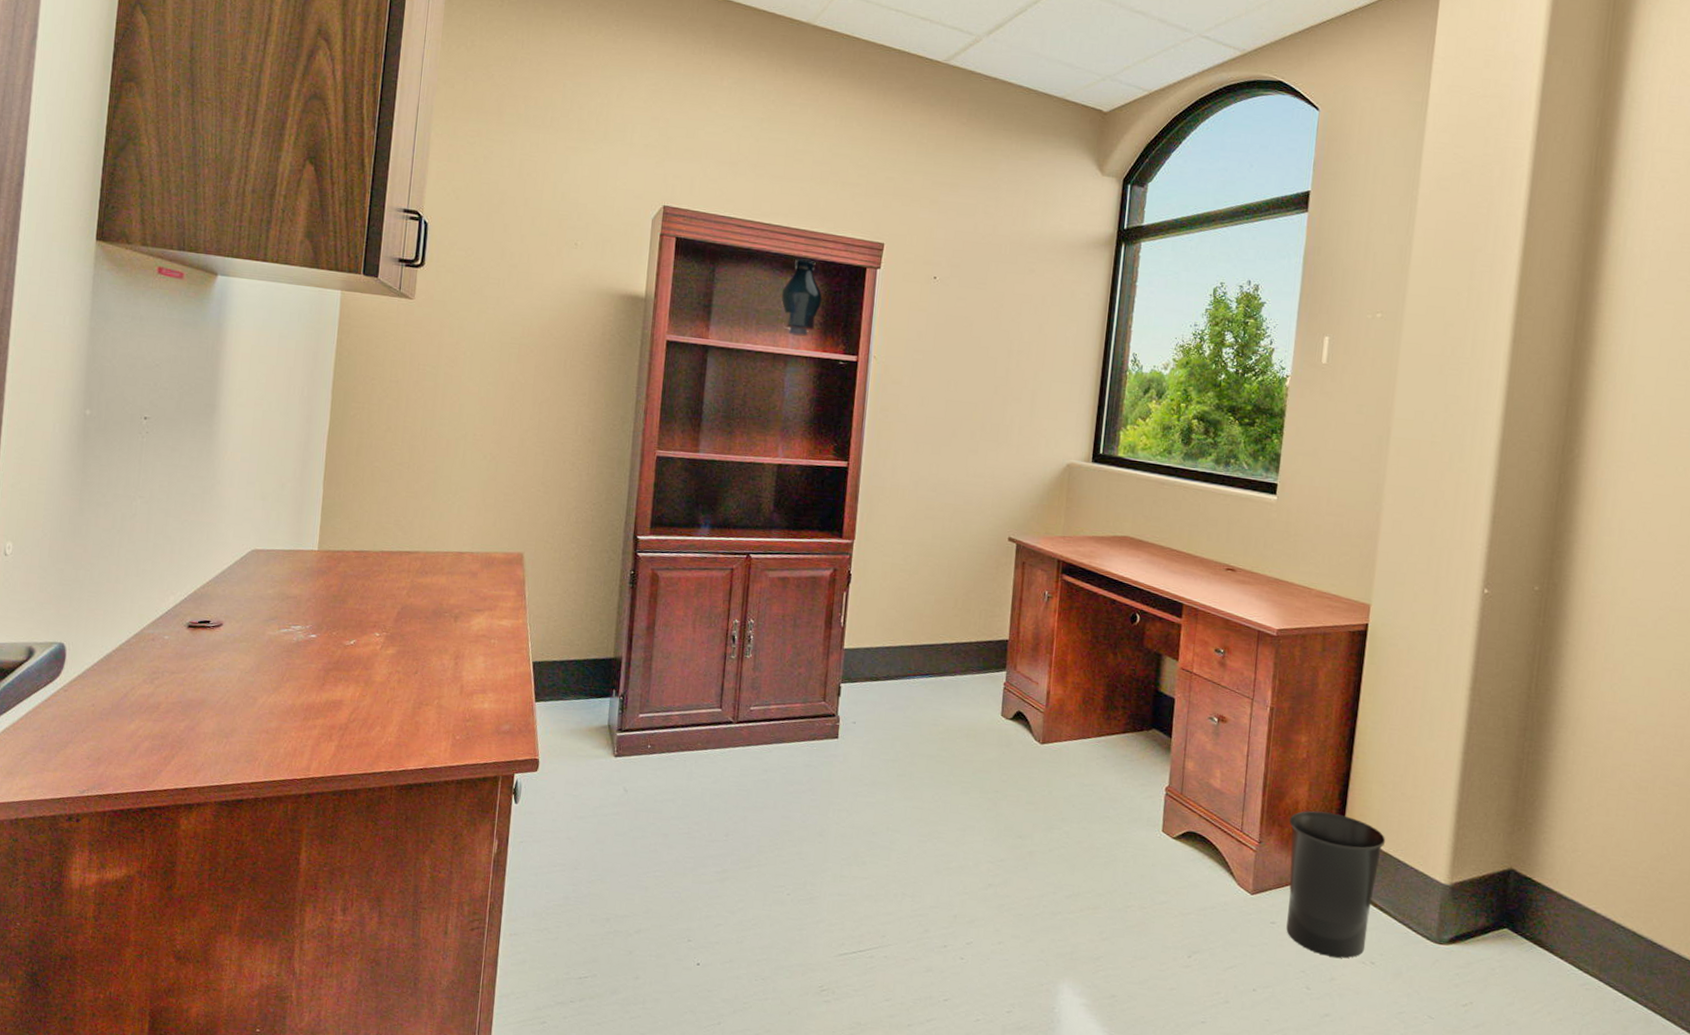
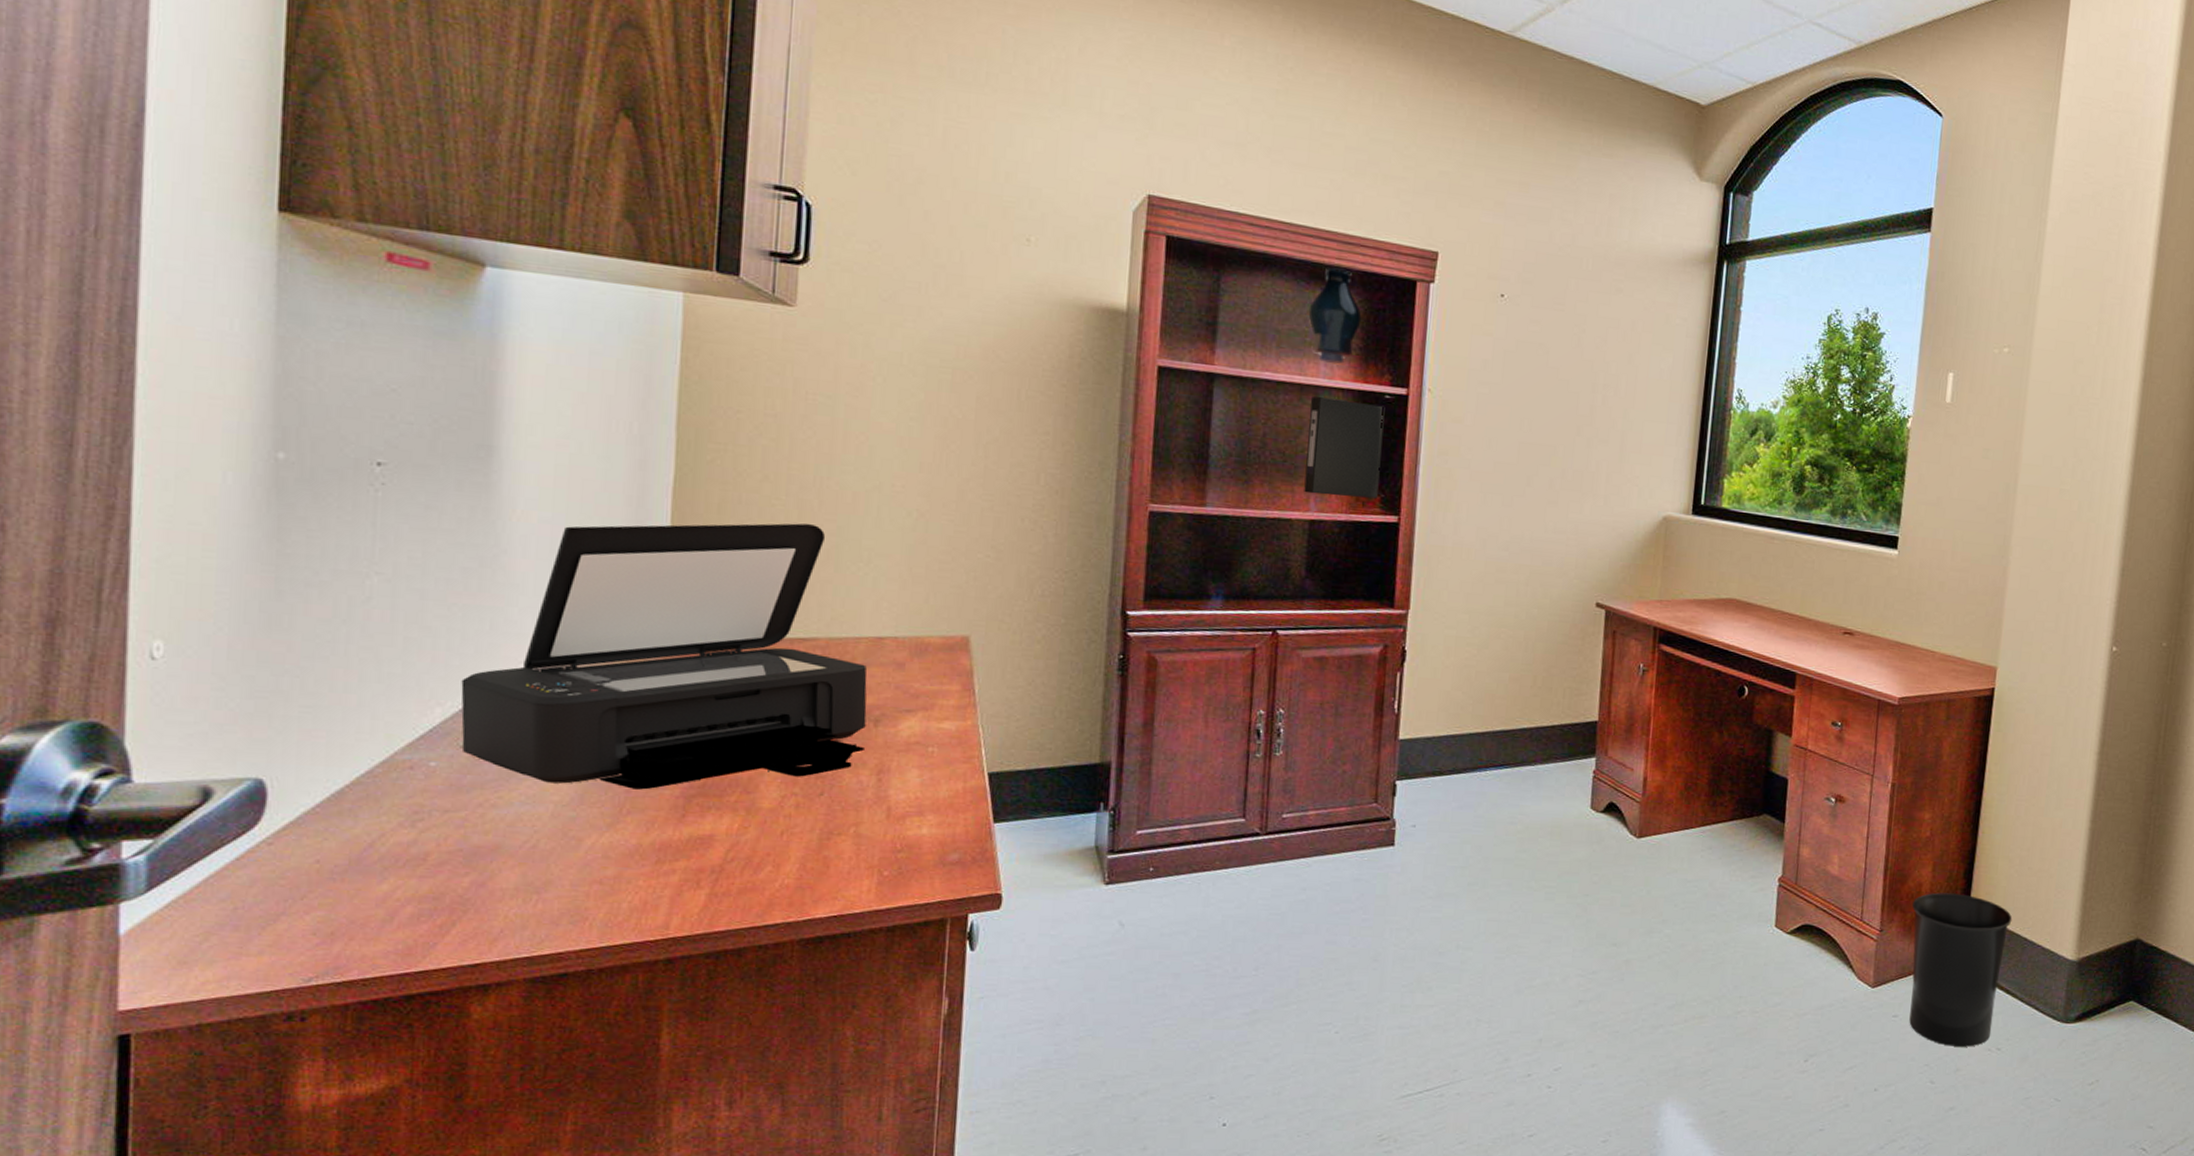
printer: none [185,463,451,663] -> present [461,523,868,790]
binder: none [774,363,839,447] -> present [1304,396,1385,499]

